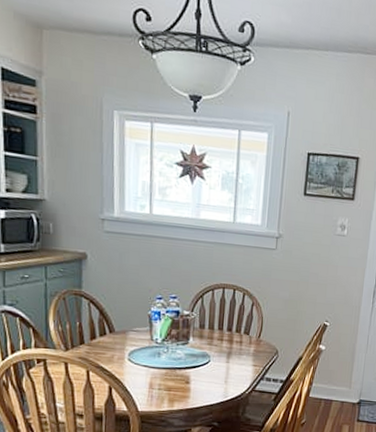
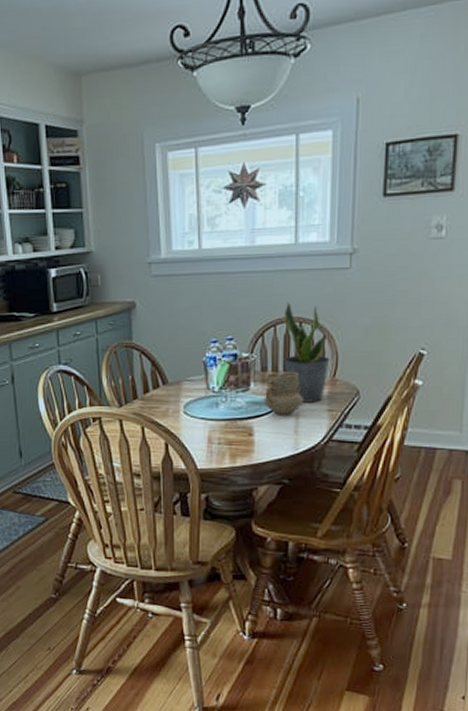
mug: none [200,330,234,367] -> present [264,372,304,415]
potted plant: none [219,271,257,358] -> present [283,302,330,402]

